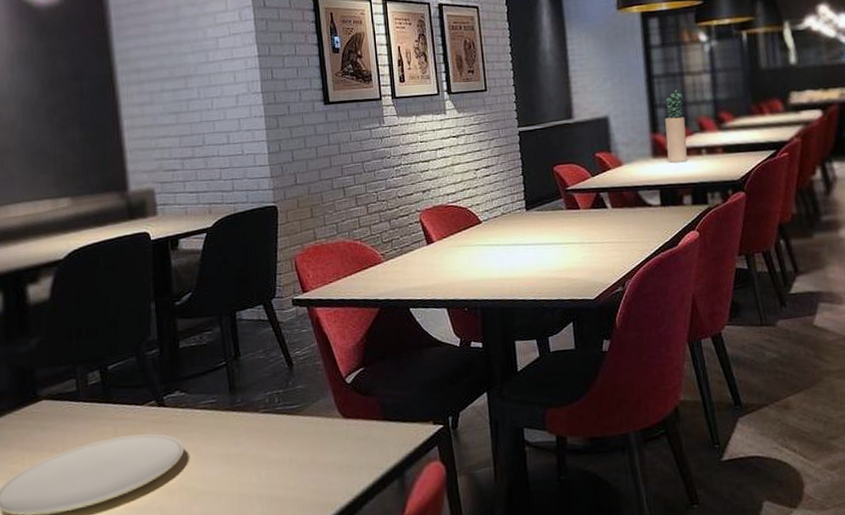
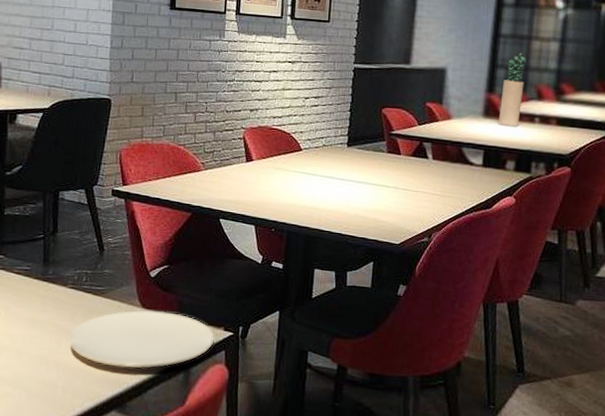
plate: none [267,416,426,489] -> present [67,310,216,369]

